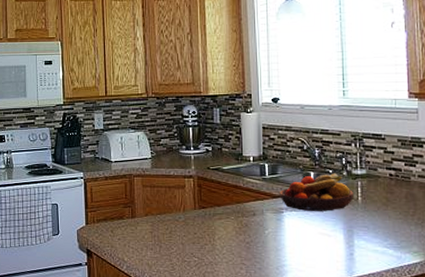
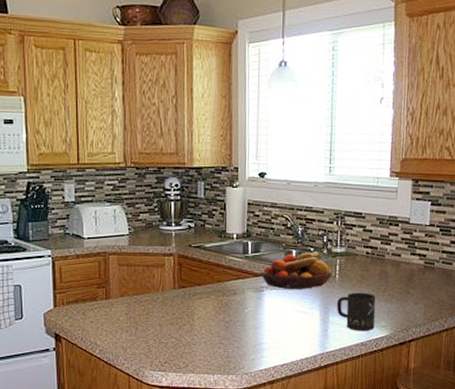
mug: none [361,215,406,257] -> present [336,292,376,331]

